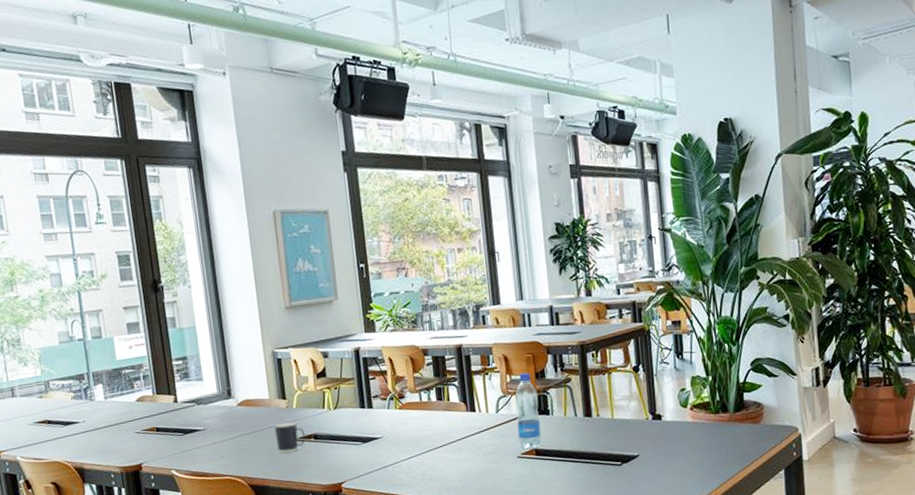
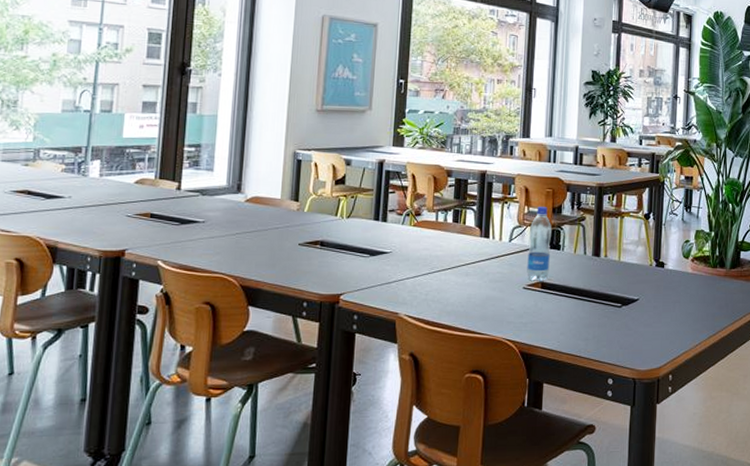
mug: present [274,421,306,453] -> none [279,225,312,256]

